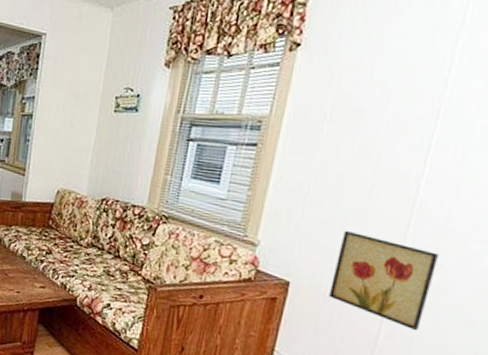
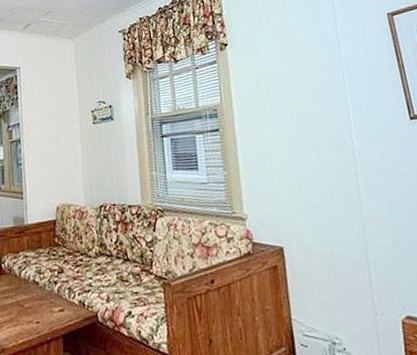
wall art: present [329,230,439,331] -> none [310,188,399,268]

